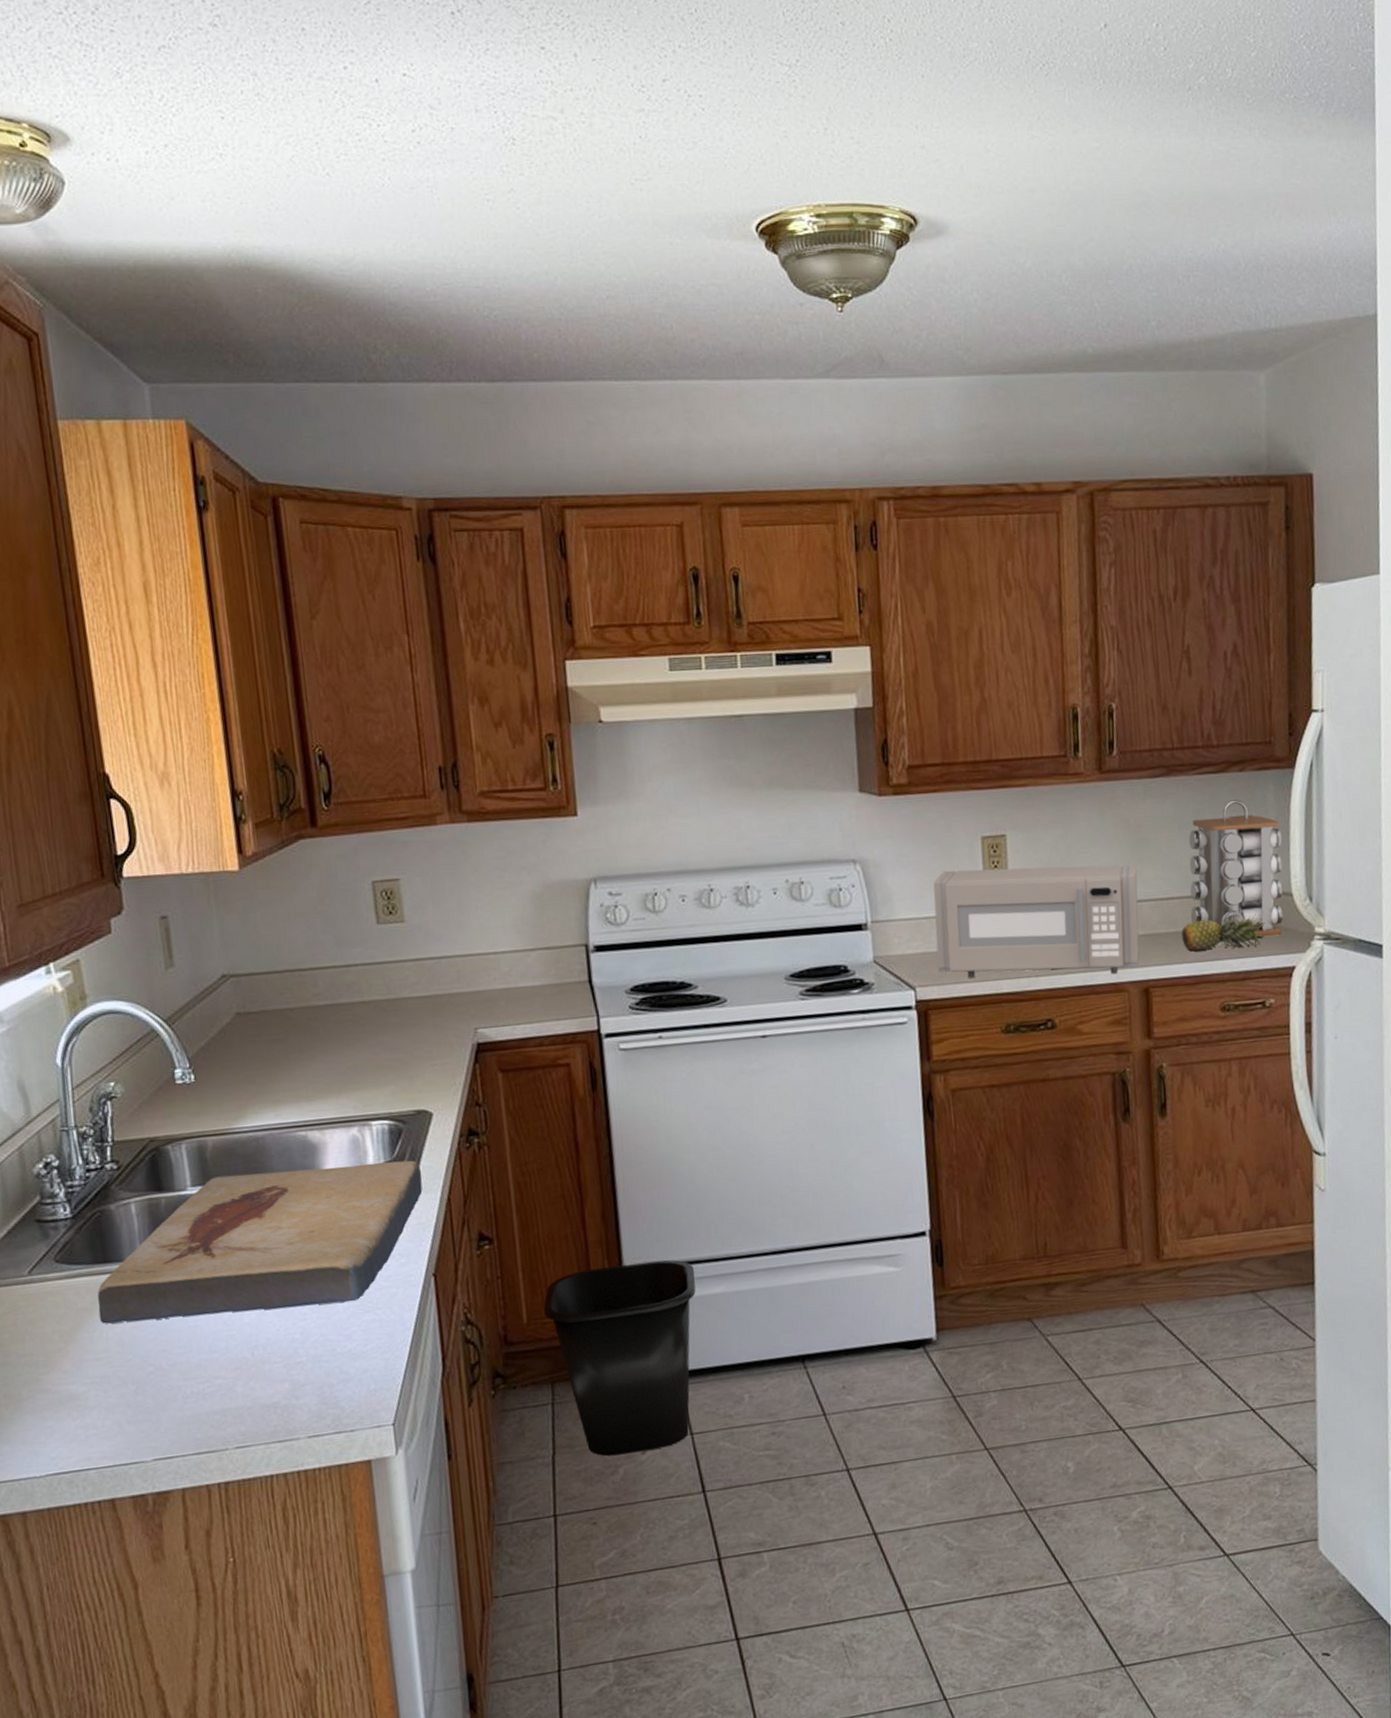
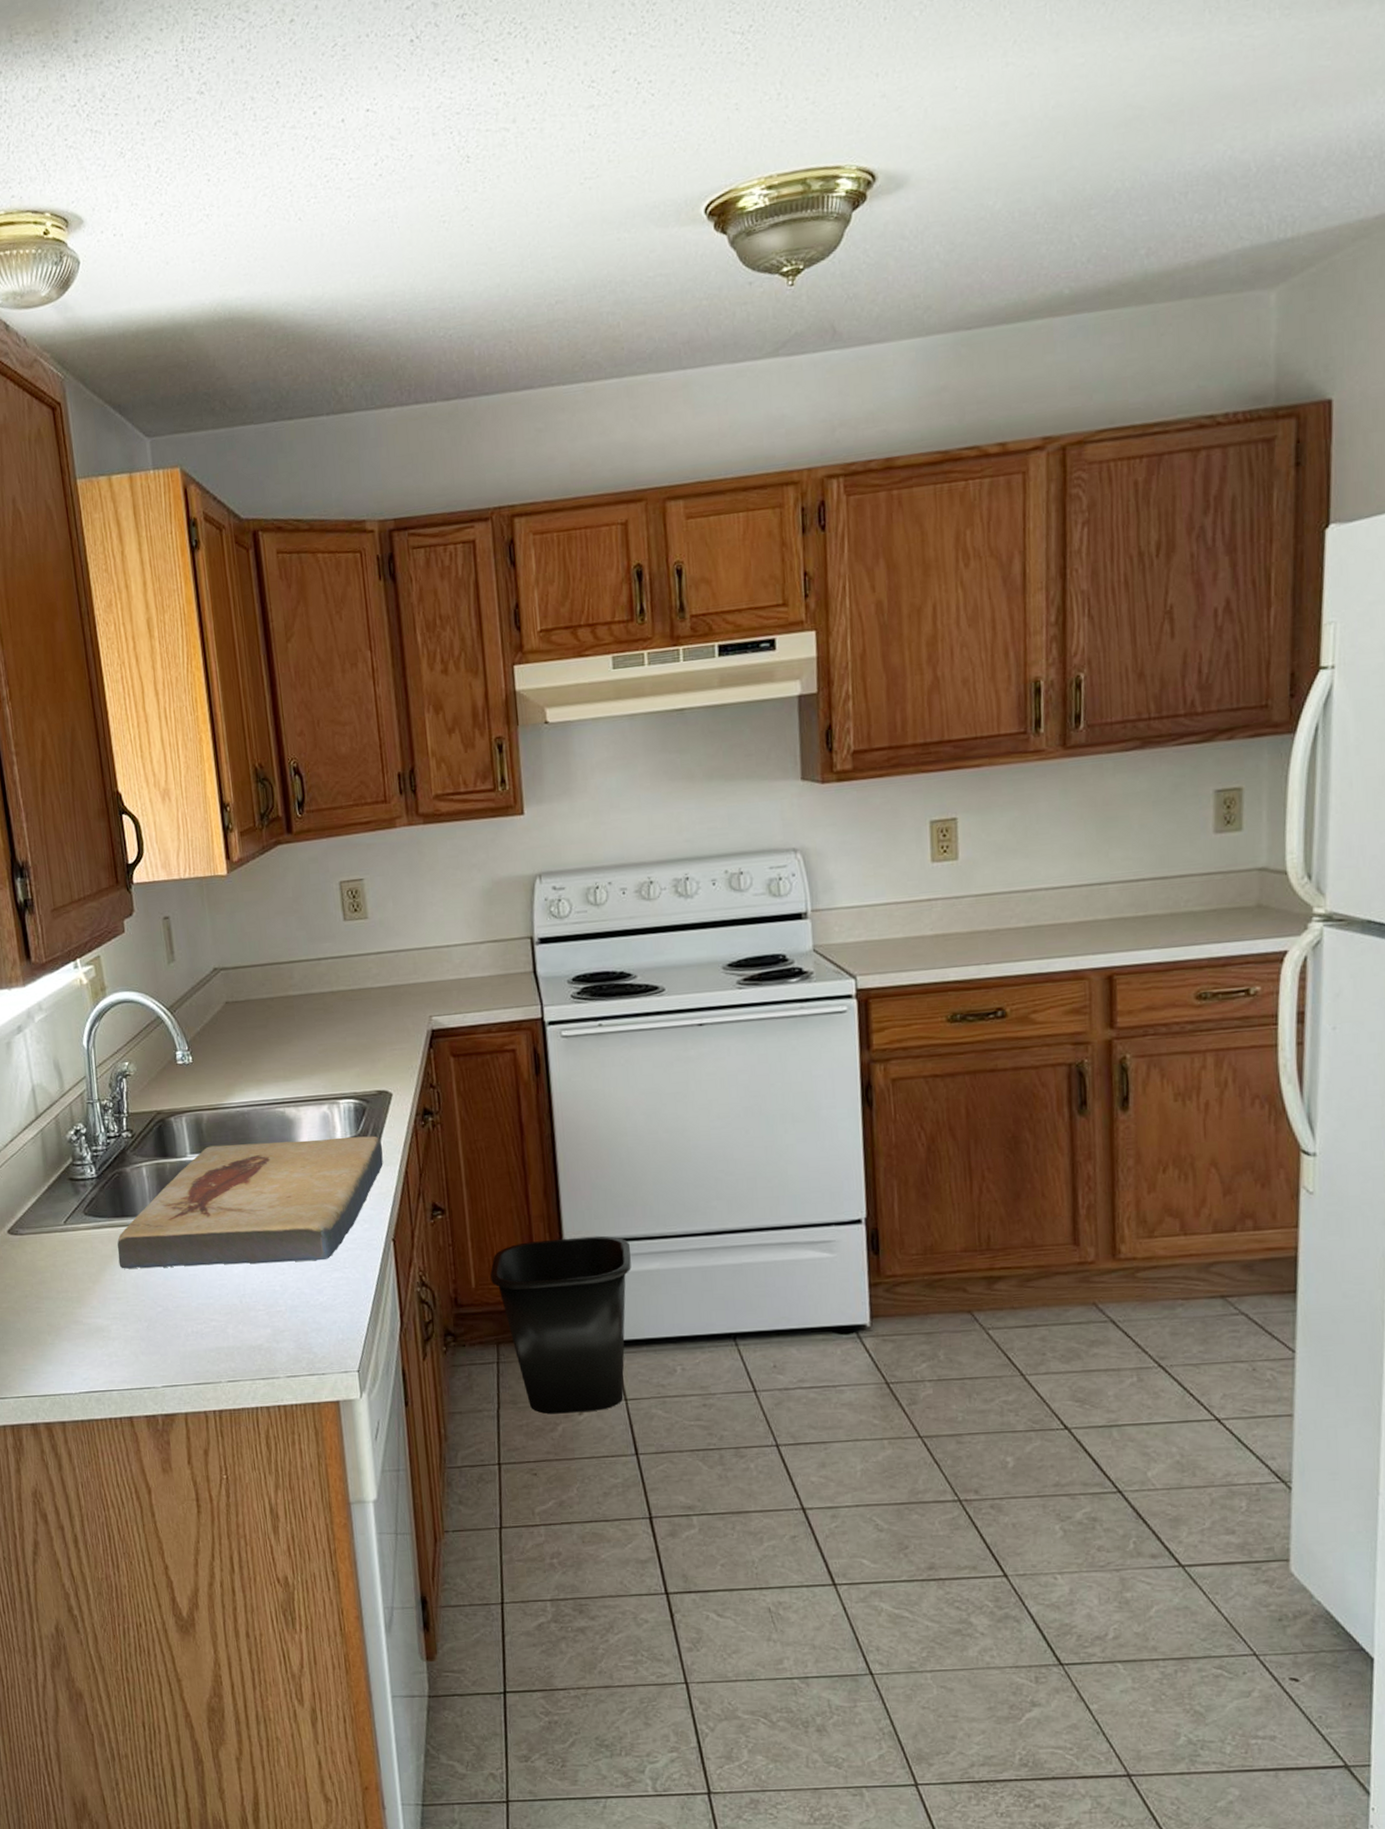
microwave: present [933,864,1140,978] -> none [877,845,1104,966]
fruit: present [1181,914,1265,952] -> none [1153,894,1253,937]
spice rack: present [1188,799,1283,939] -> none [1163,770,1278,922]

